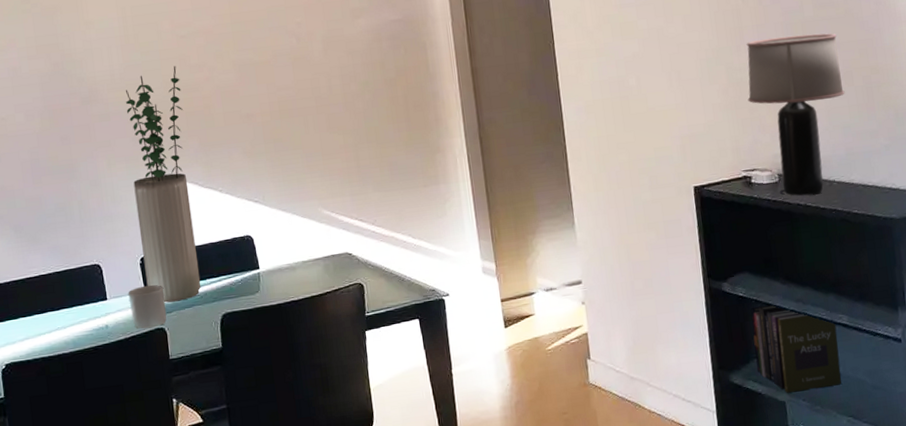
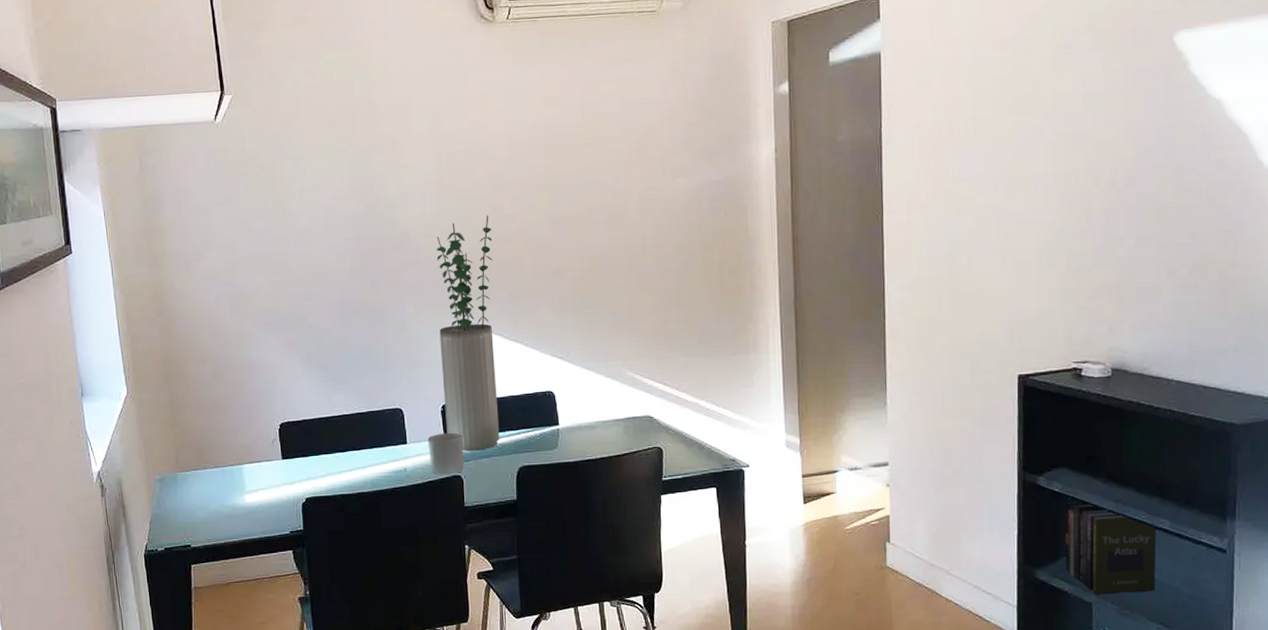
table lamp: present [746,33,845,196] -> none [1087,221,1196,393]

